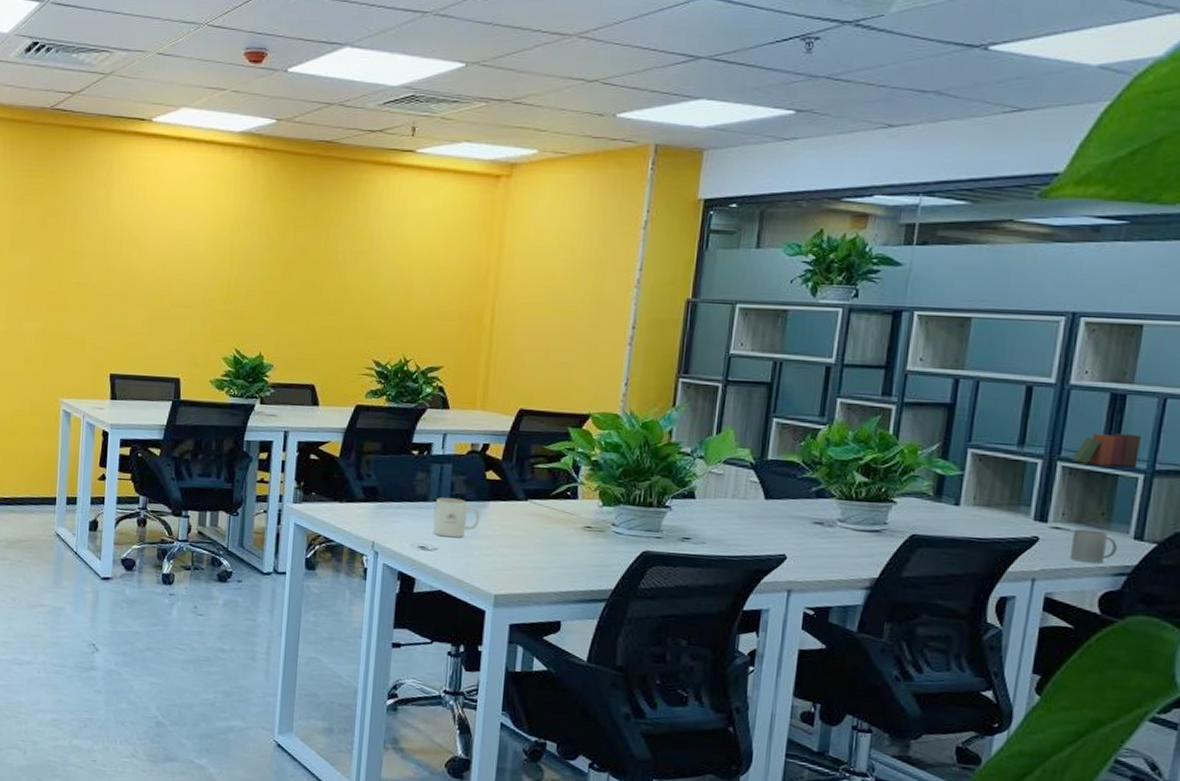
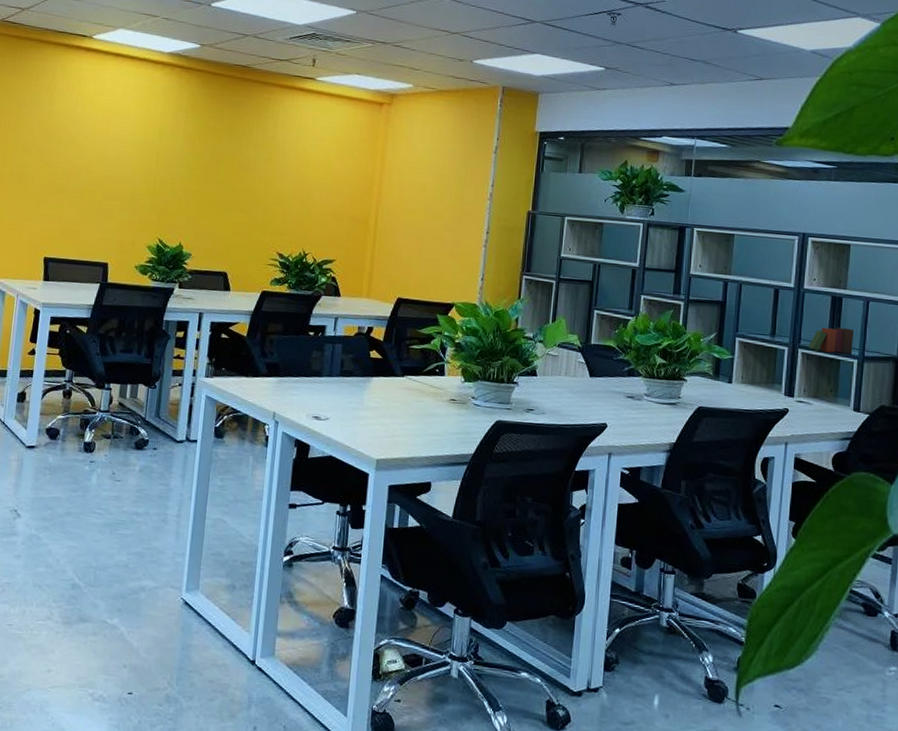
mug: present [433,497,480,538] -> none [325,373,365,409]
mug: present [1069,529,1117,564] -> none [810,402,842,431]

